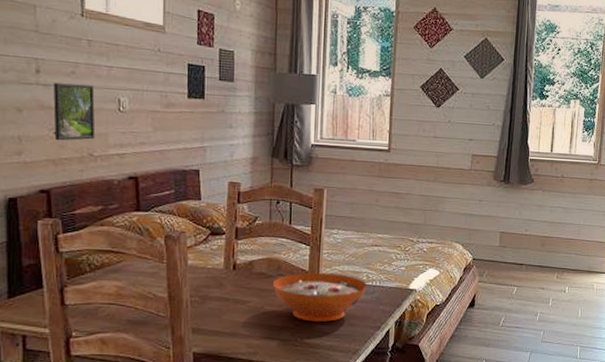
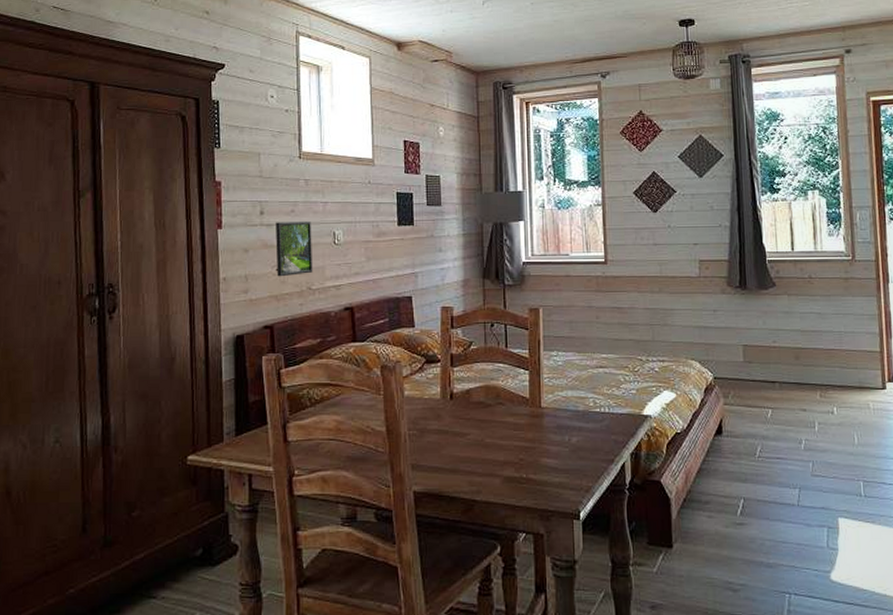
decorative bowl: present [273,272,368,322] -> none [493,399,596,455]

